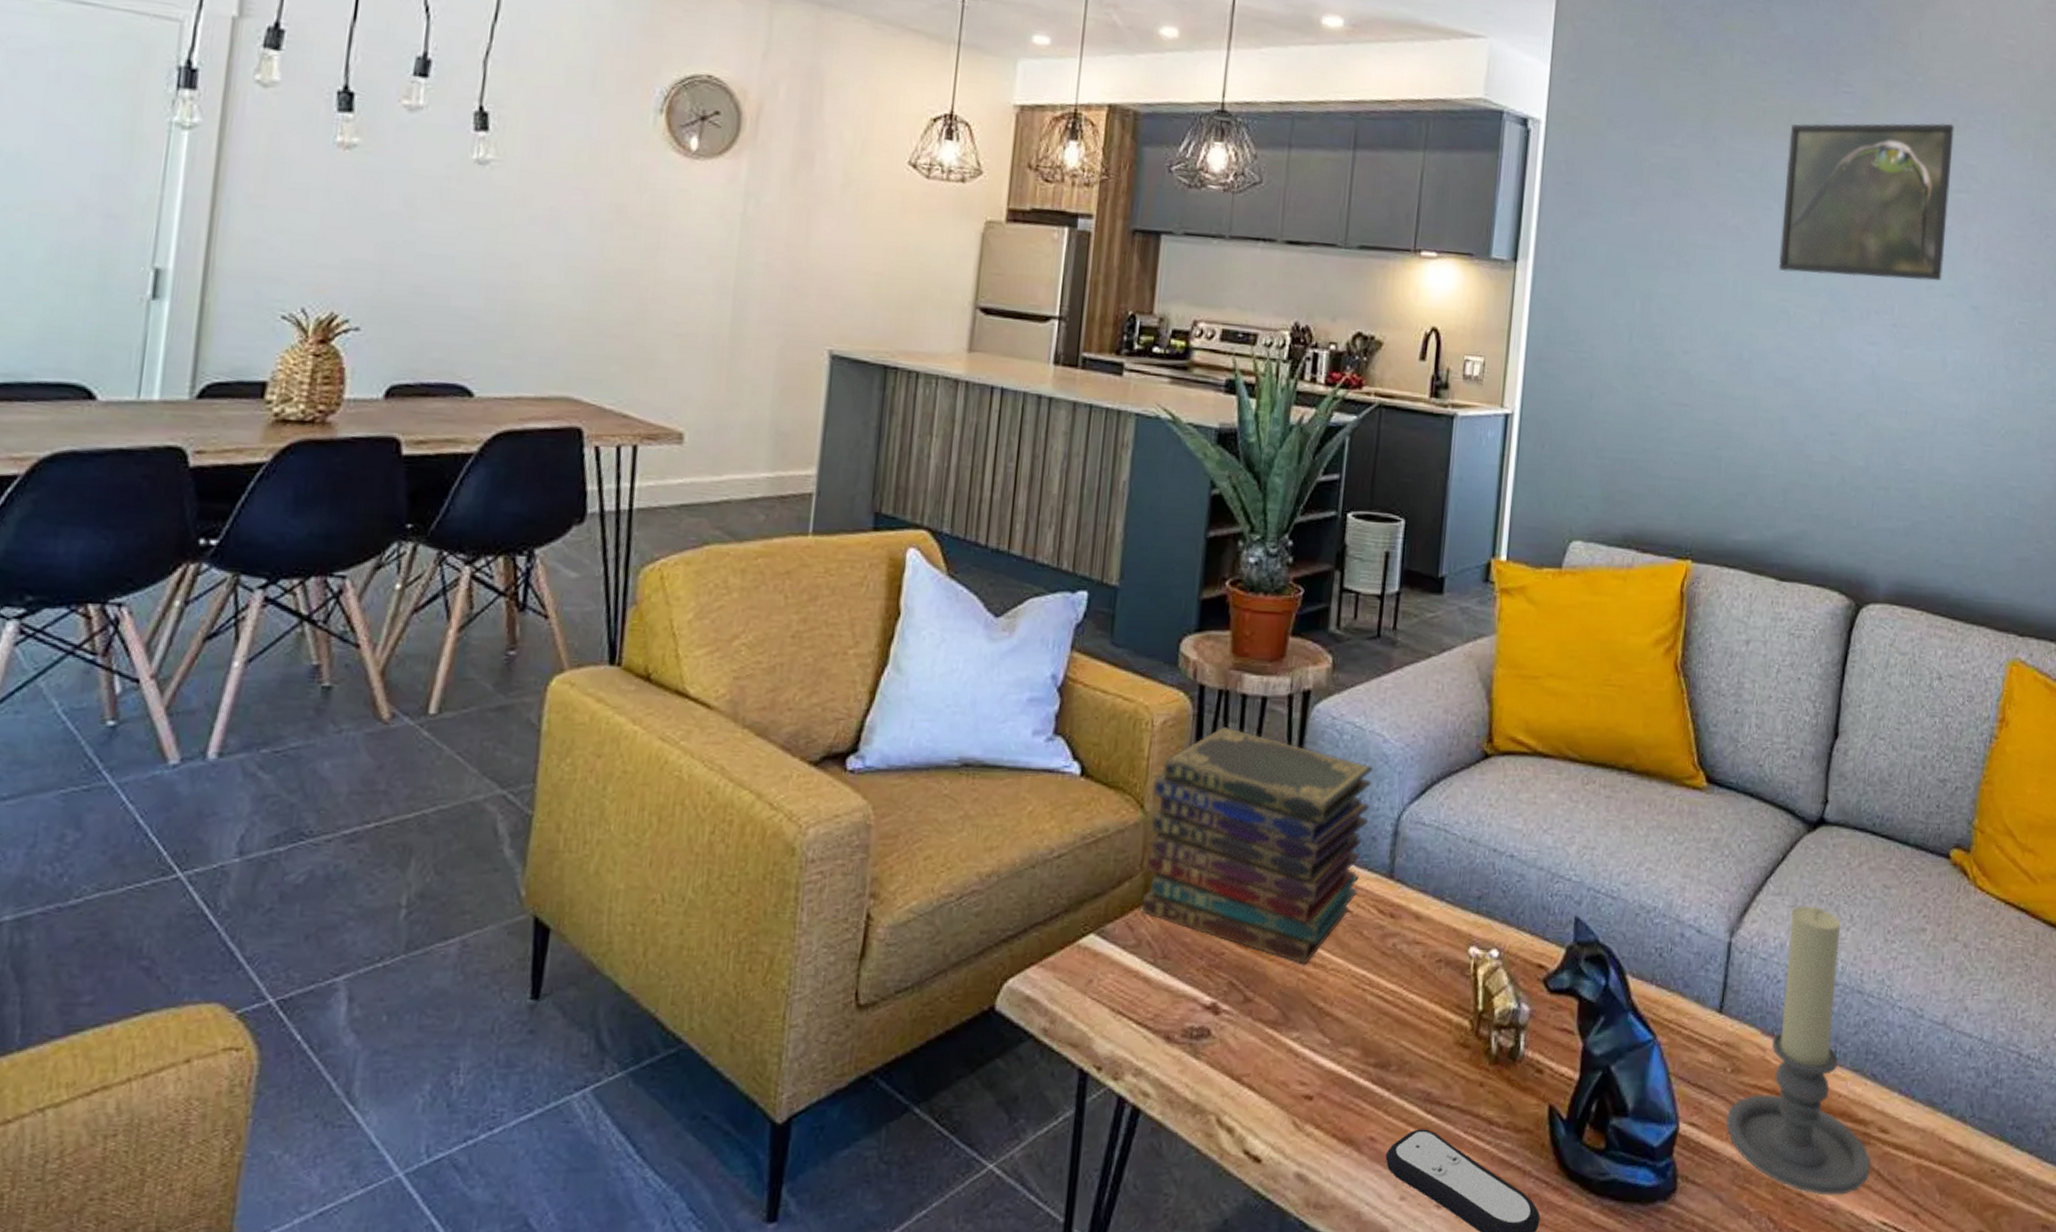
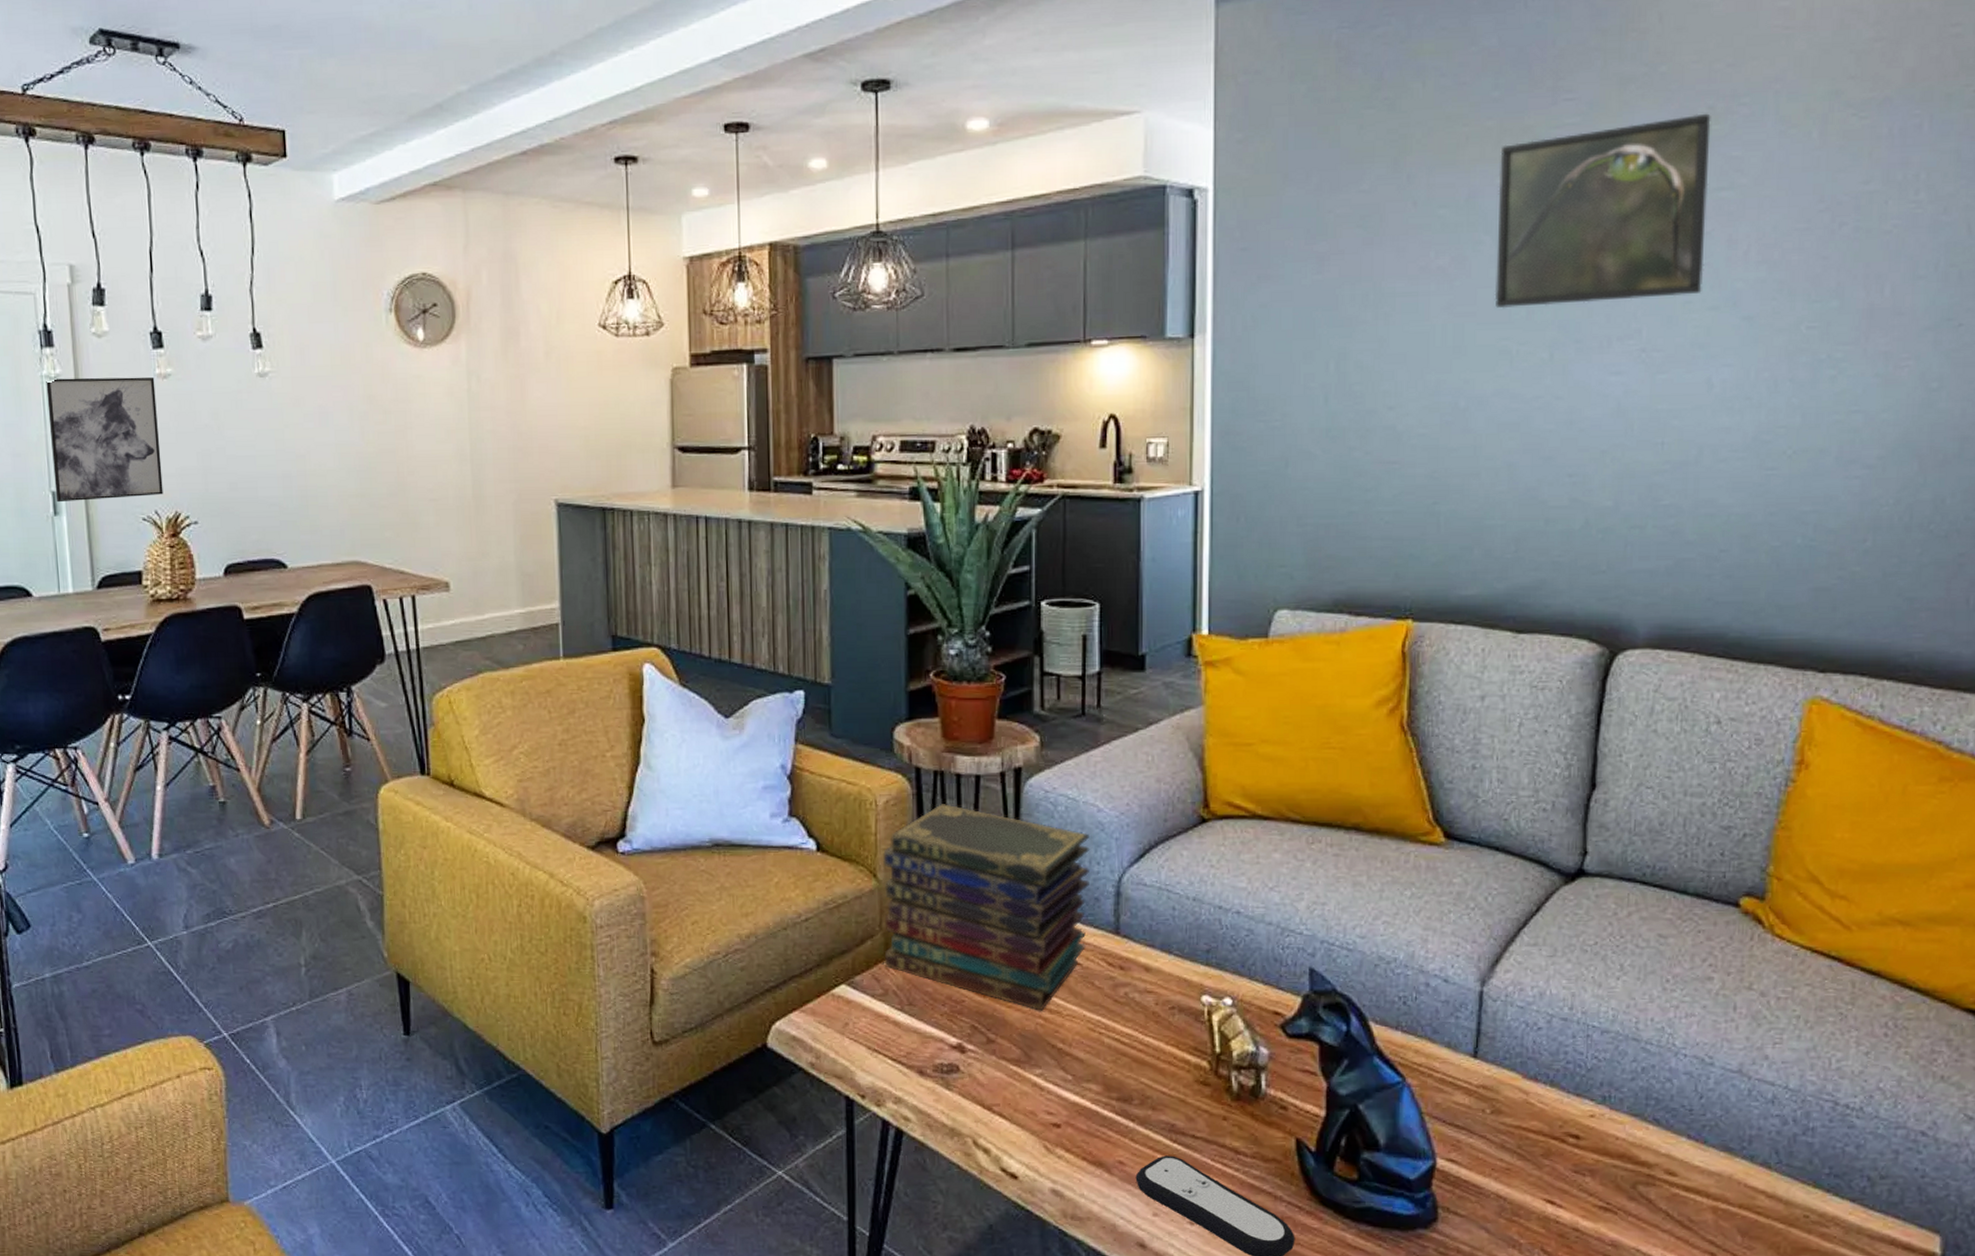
wall art: none [158,129,333,290] -> present [46,377,163,503]
candle holder: present [1726,906,1871,1196] -> none [1489,956,1657,1232]

